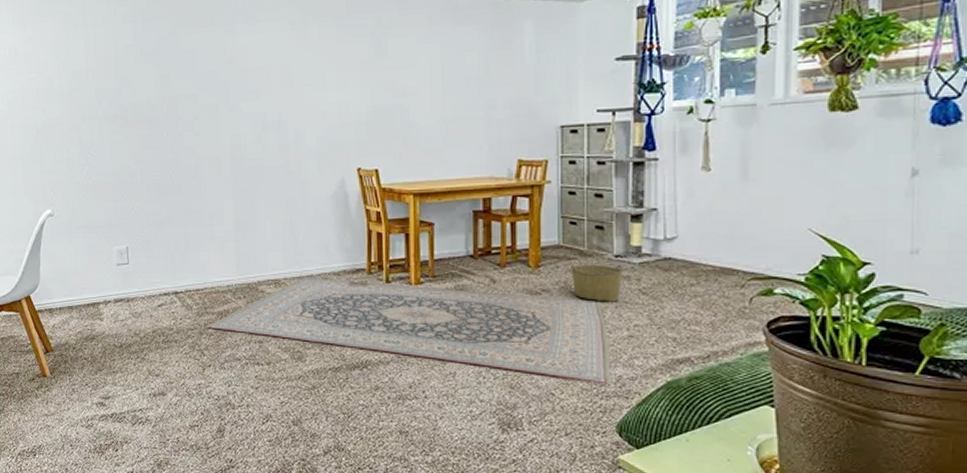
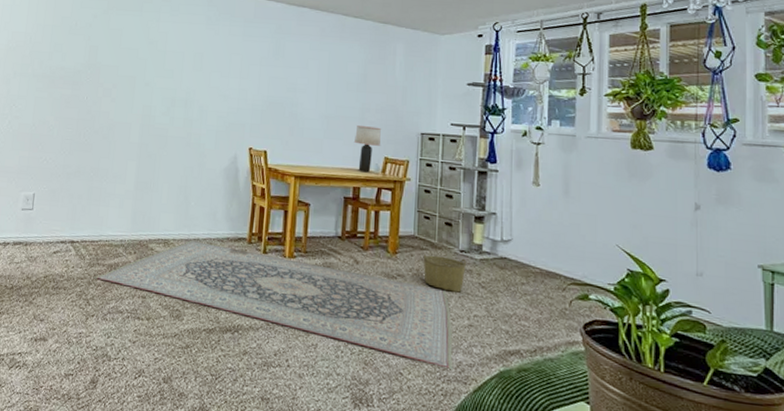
table lamp: none [479,125,513,180] -> present [353,126,382,173]

